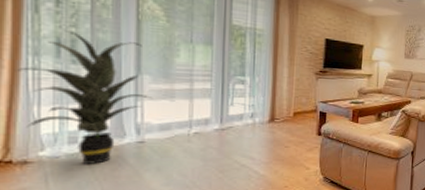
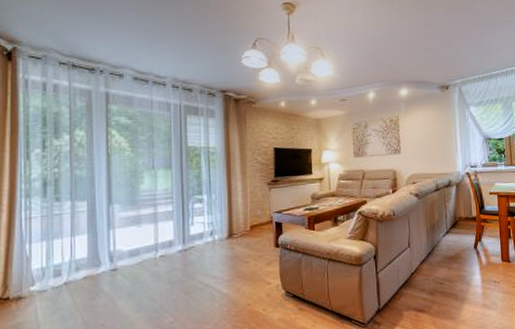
indoor plant: present [18,31,152,164] -> none [14,172,122,296]

